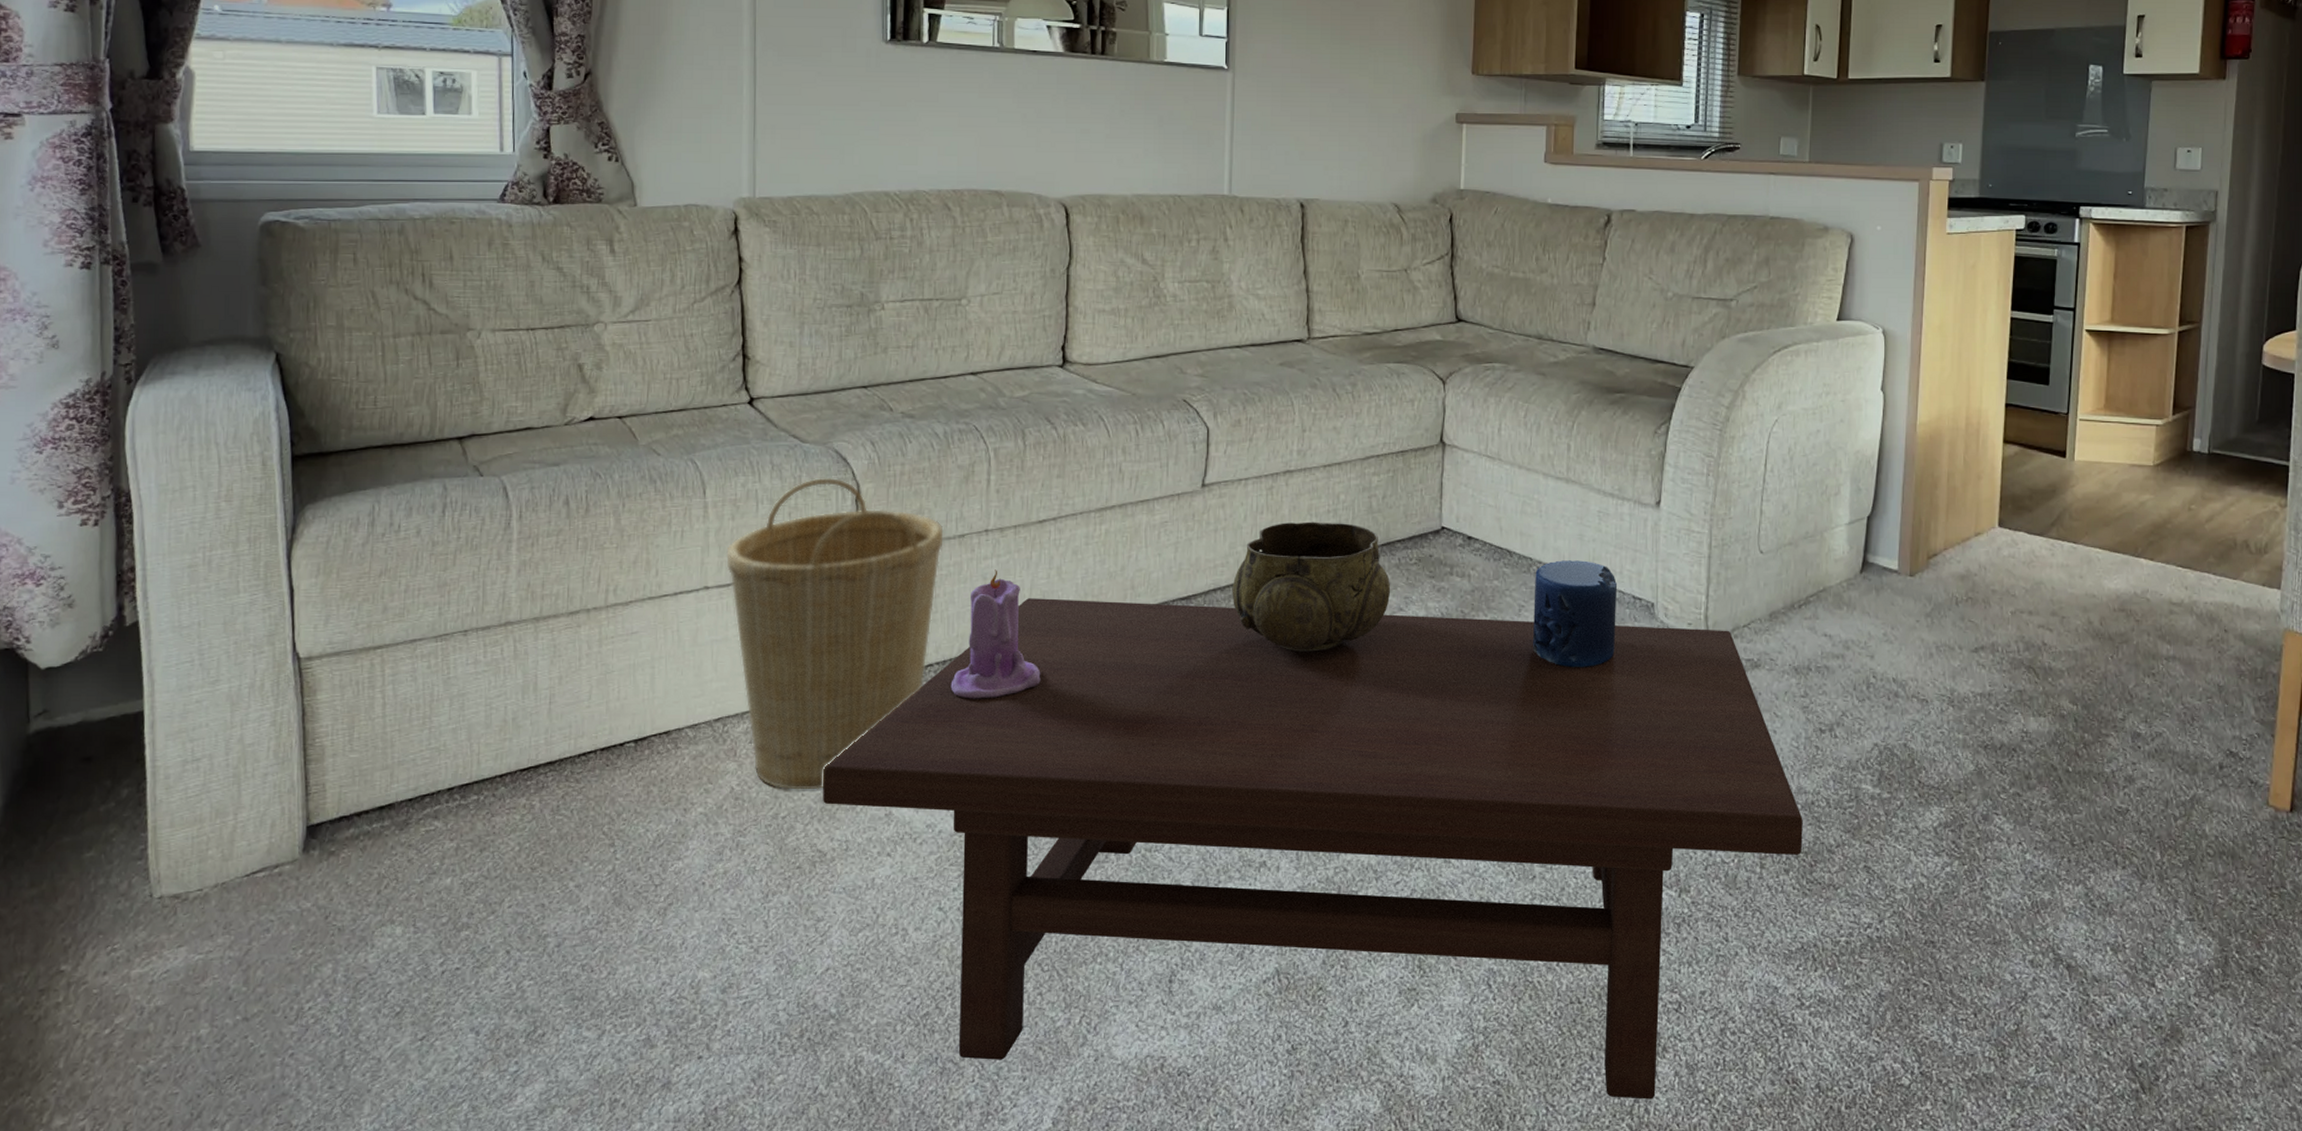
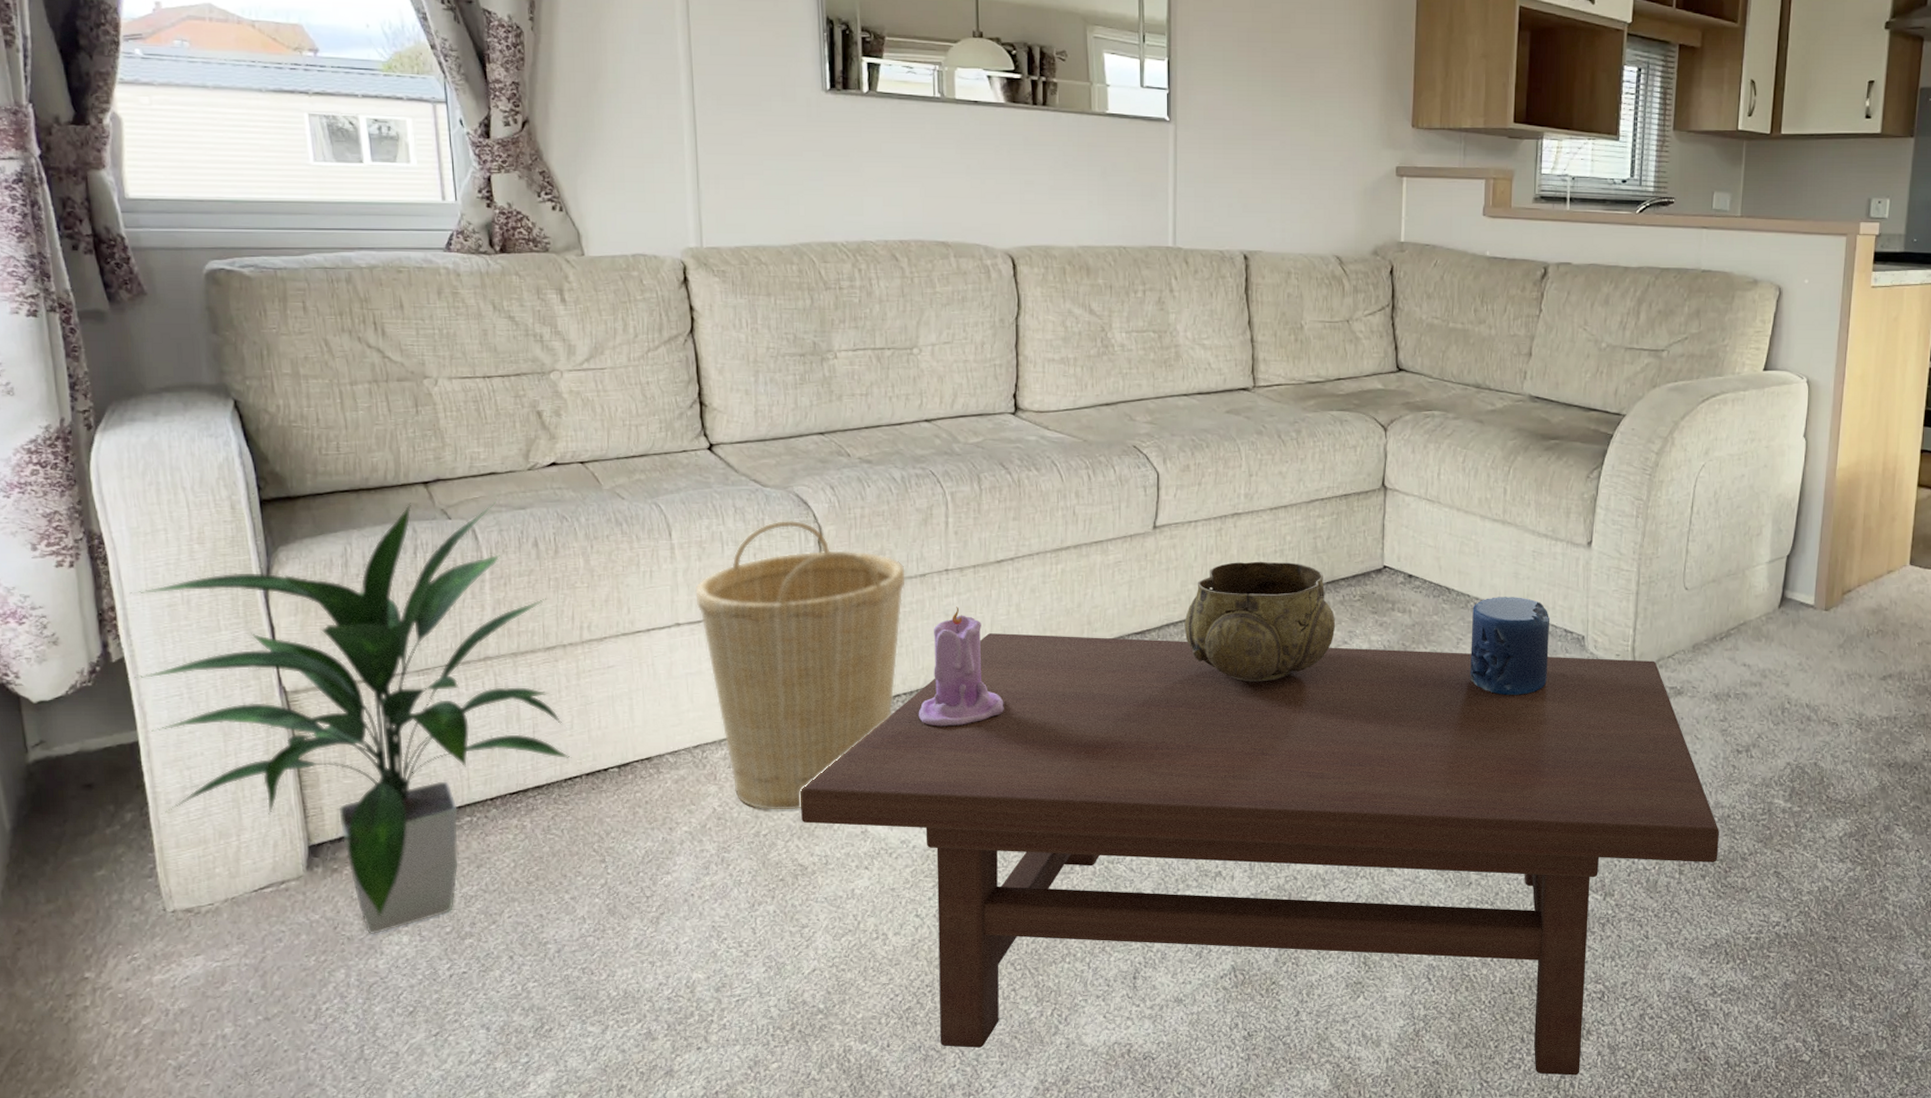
indoor plant: none [146,457,588,926] -> present [130,501,572,935]

